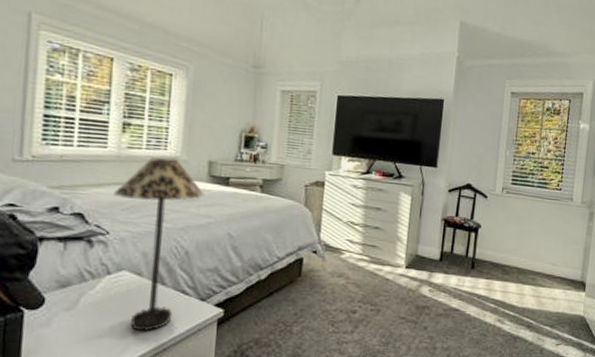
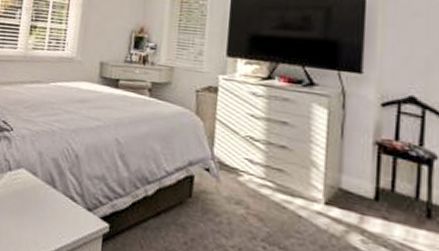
table lamp: present [113,156,205,331] -> none [19,57,96,236]

